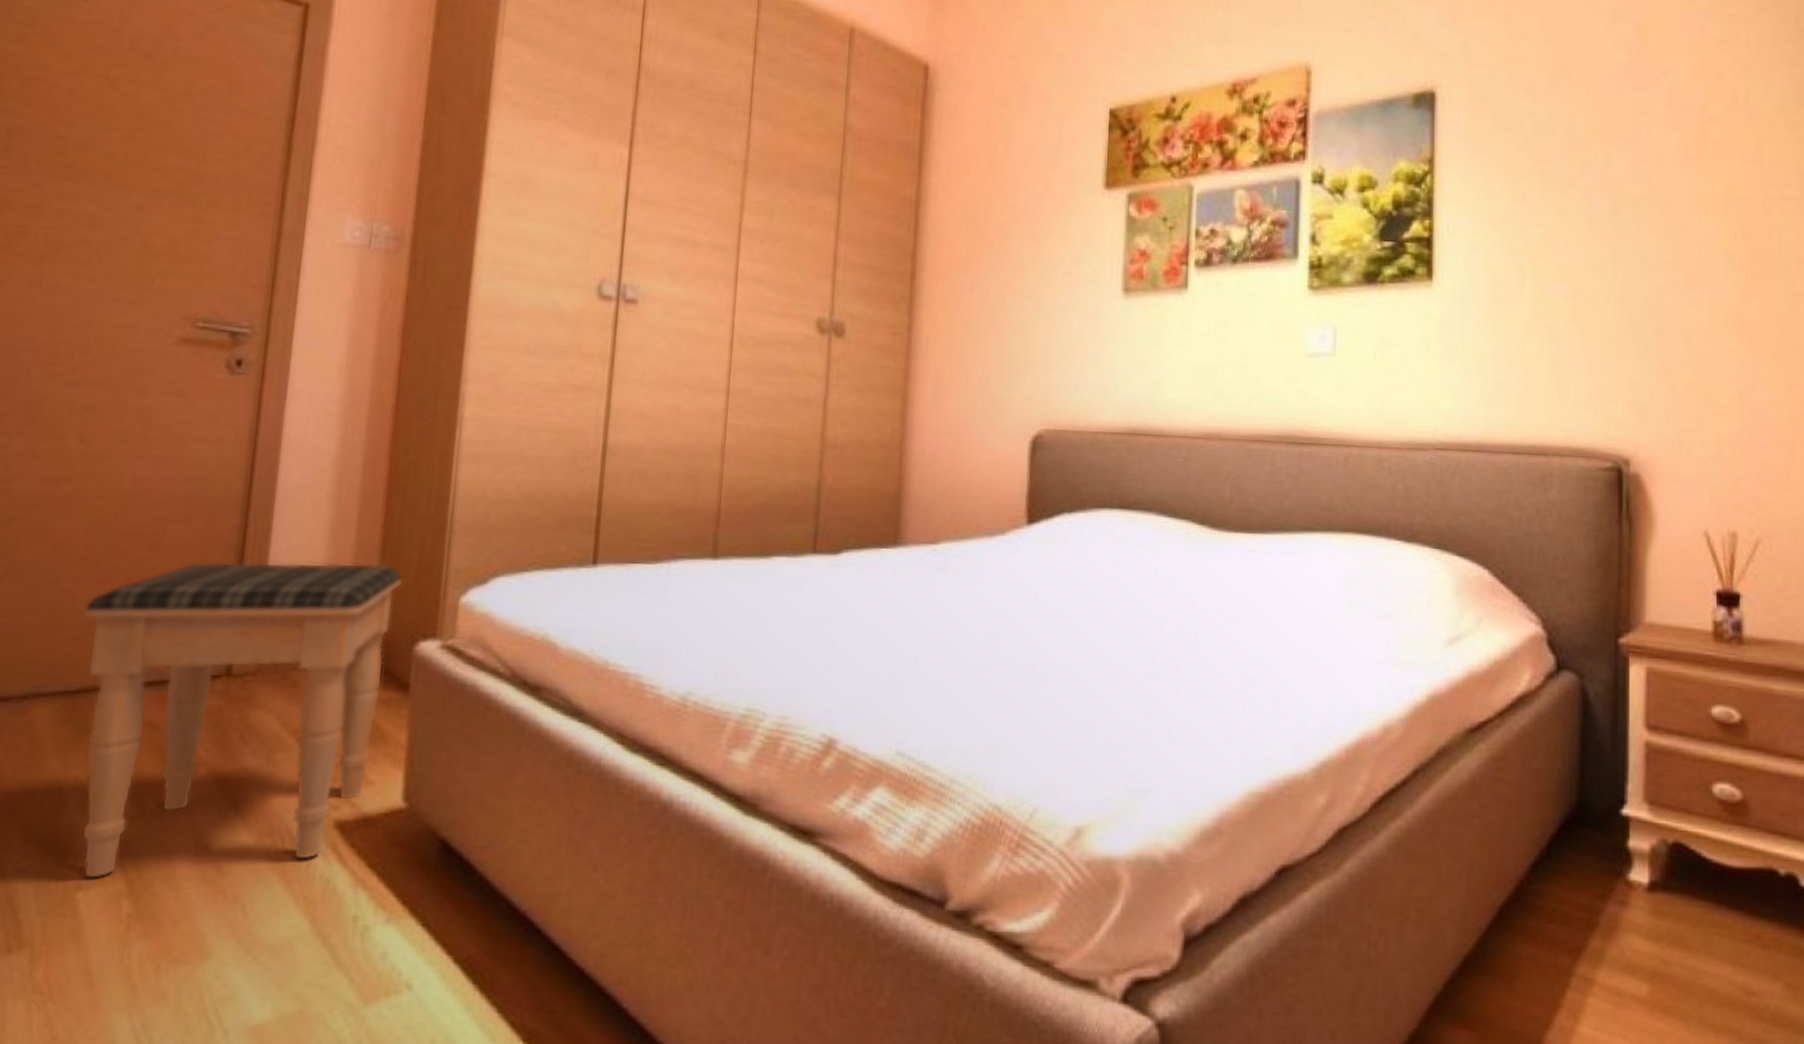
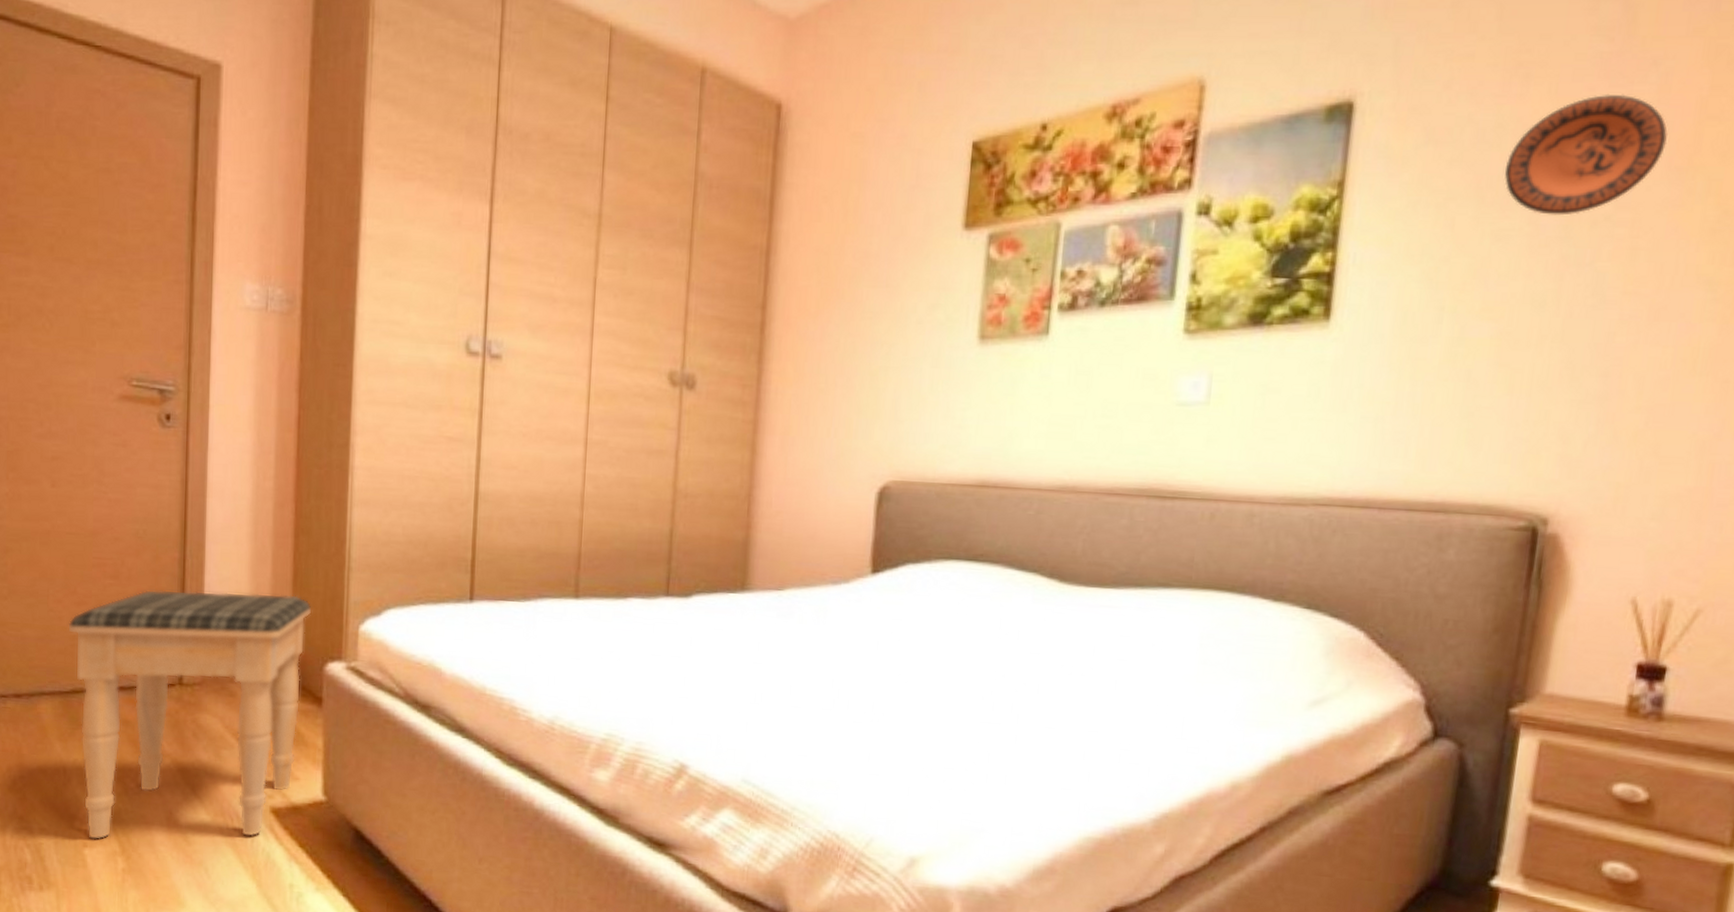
decorative plate: none [1560,96,1681,195] -> present [1504,93,1668,216]

